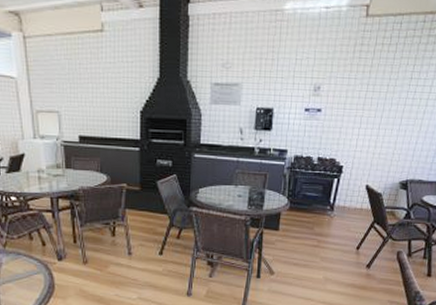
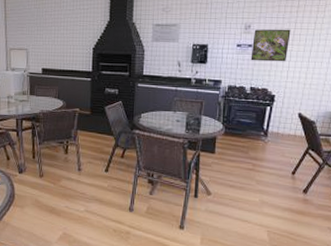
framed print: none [319,91,363,129] -> present [250,29,291,62]

